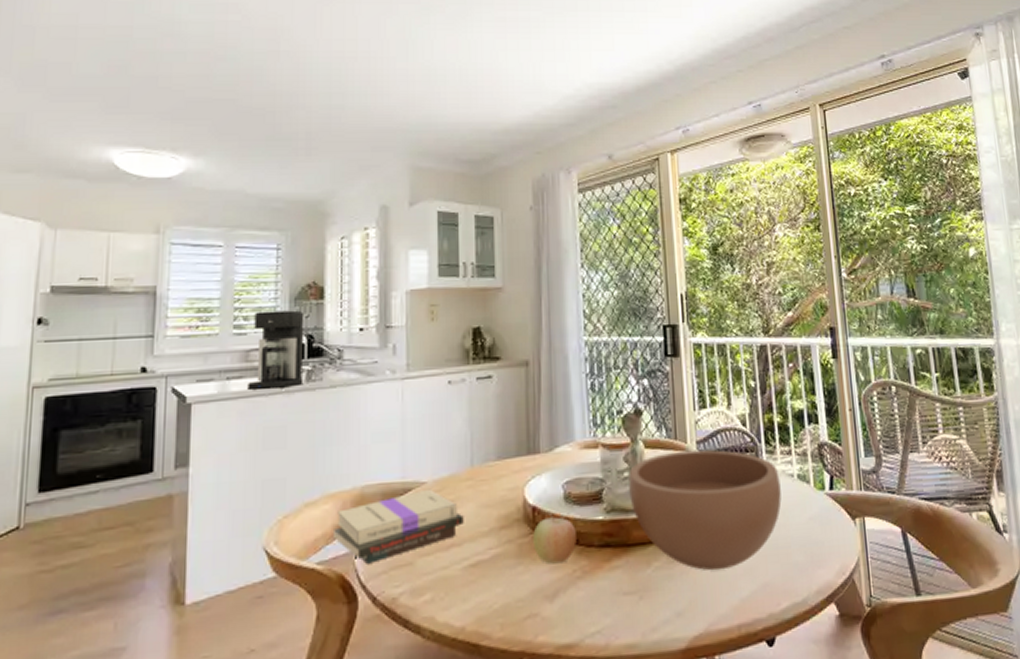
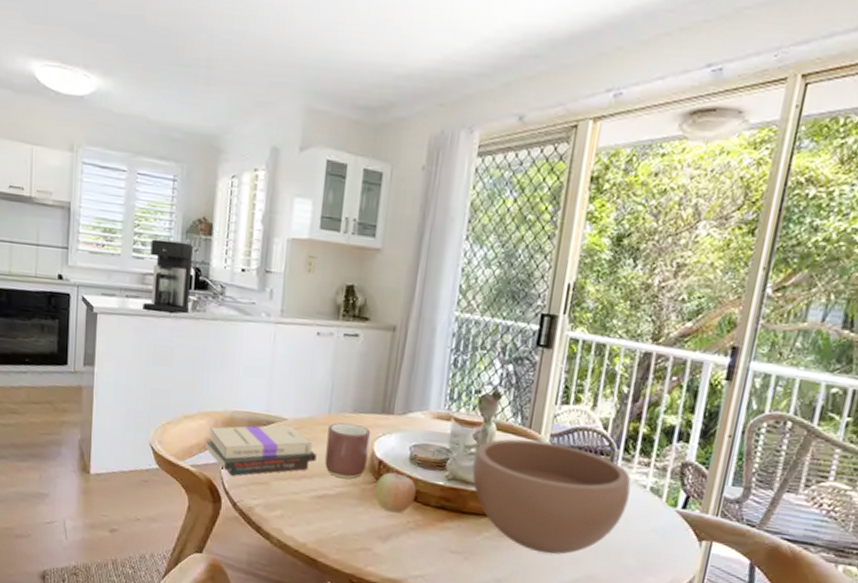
mug: none [473,472,520,538] -> present [325,422,371,479]

